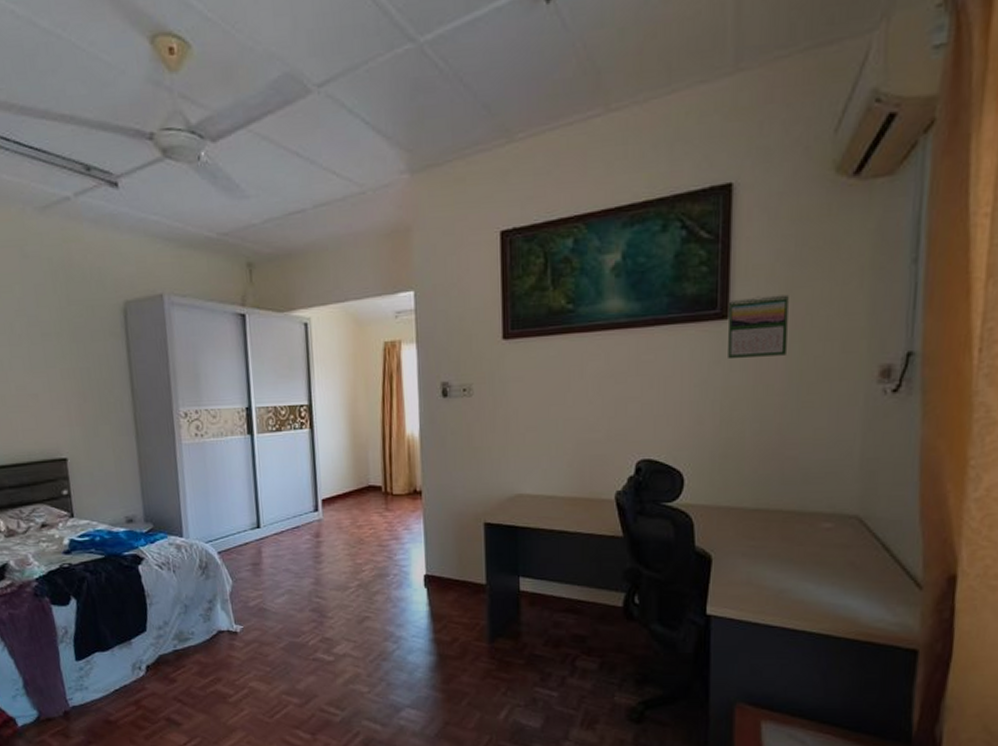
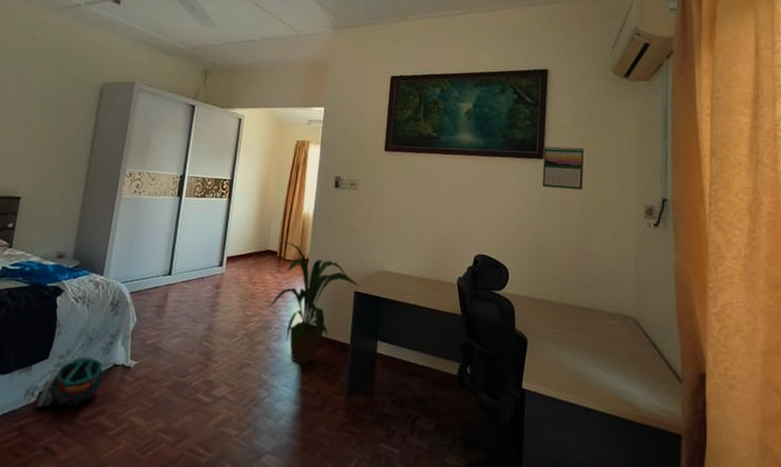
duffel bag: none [145,626,211,680] -> present [36,356,105,408]
house plant: none [381,472,489,612] -> present [269,241,359,365]

